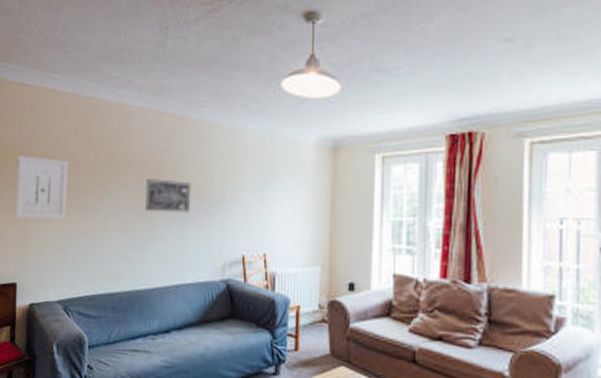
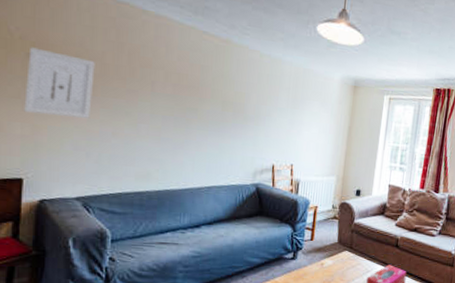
wall art: present [144,179,191,213] -> none [180,90,229,125]

